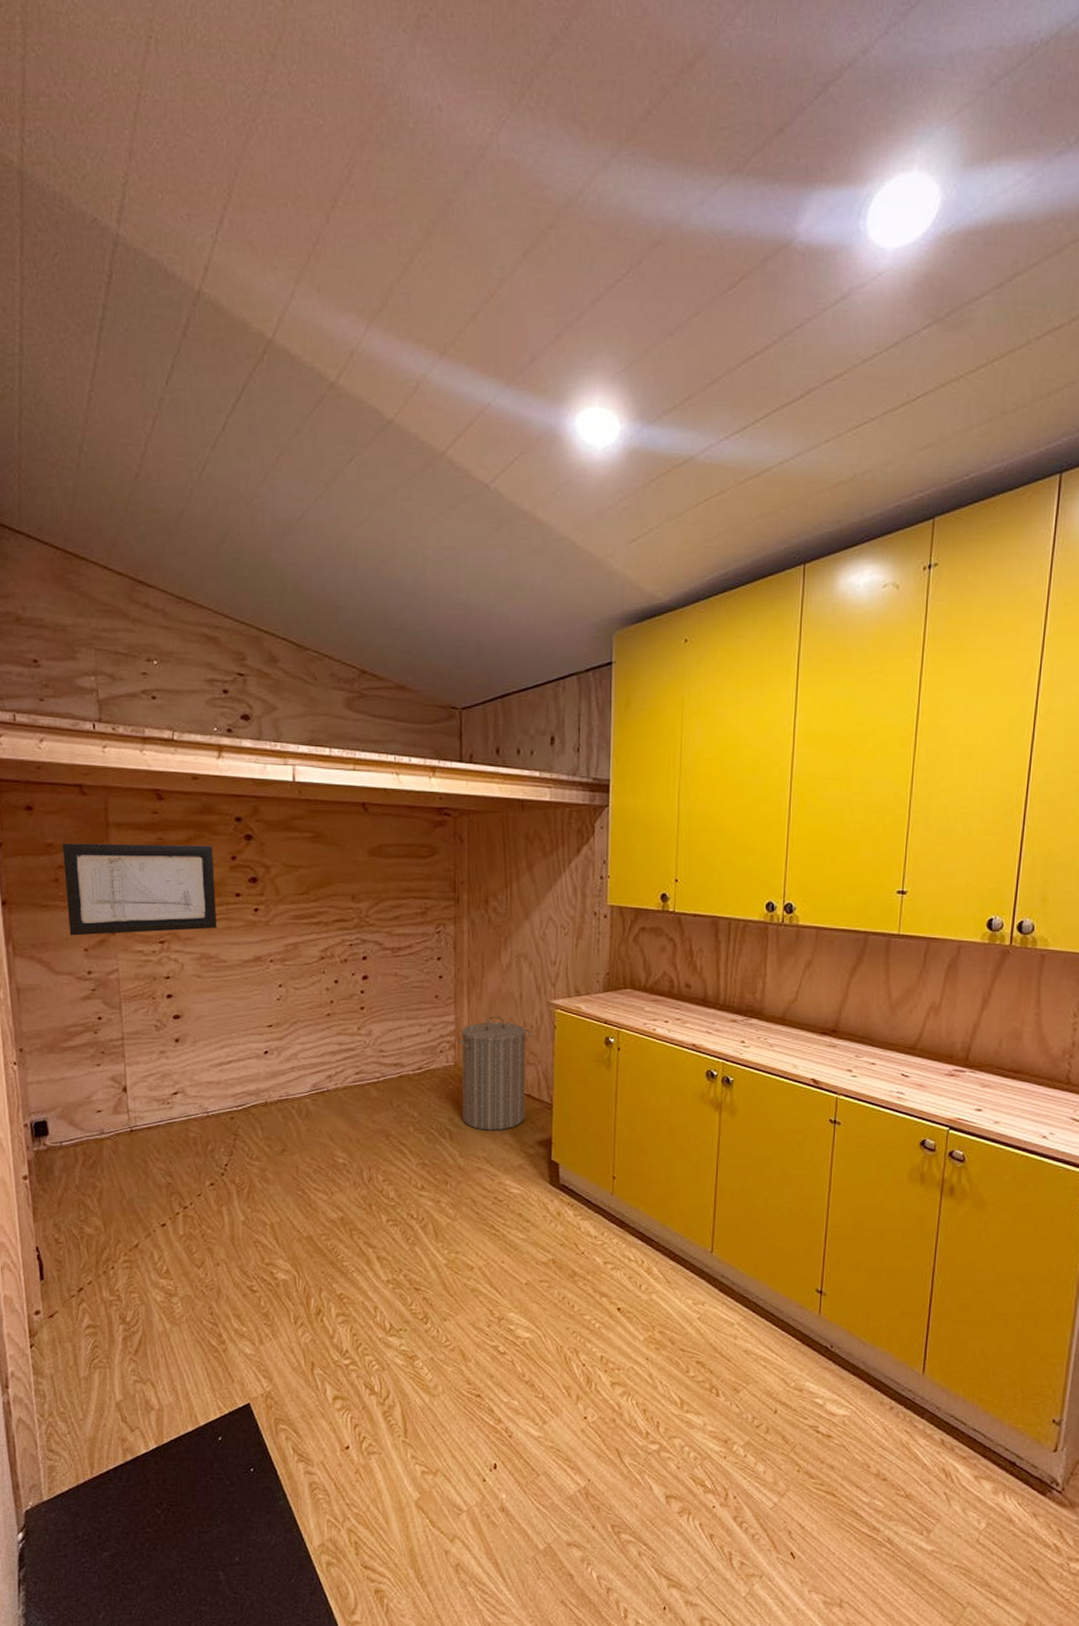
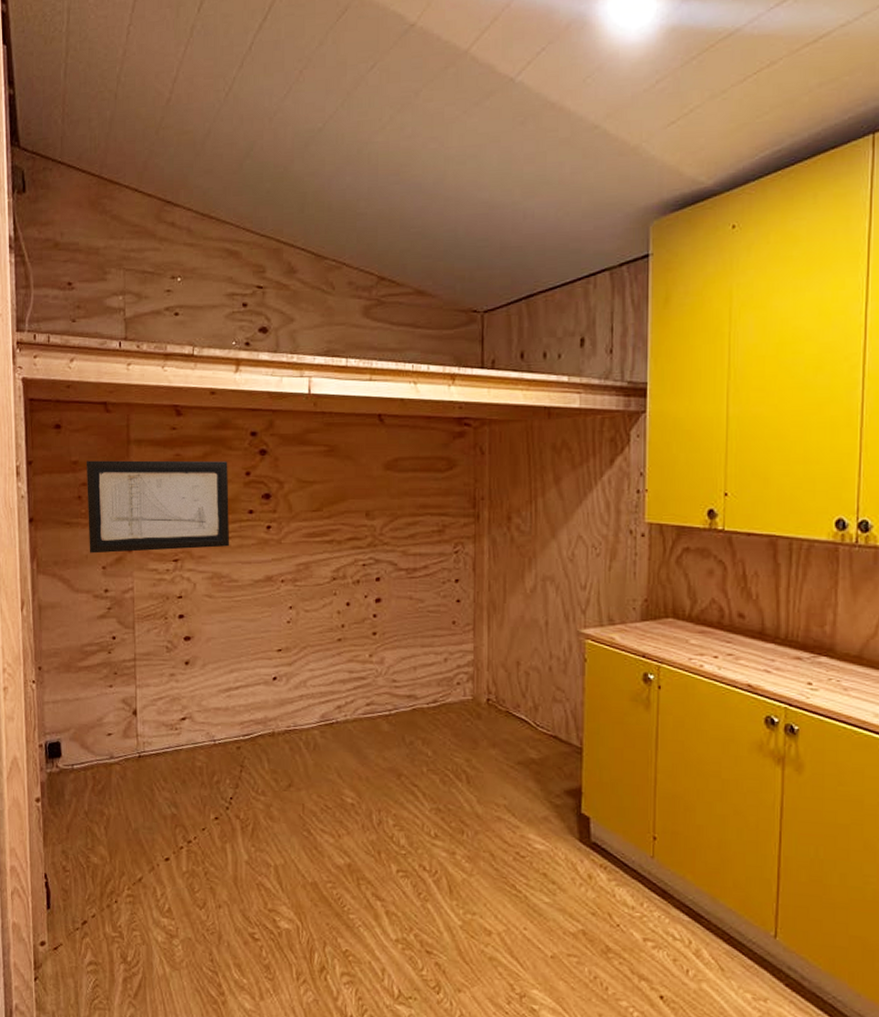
laundry hamper: present [456,1015,531,1131] -> none [475,644,558,776]

